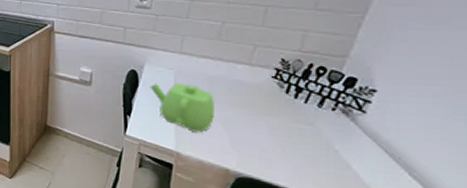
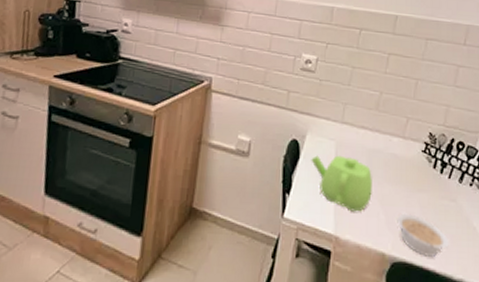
legume: none [242,135,303,175] -> present [397,213,449,257]

